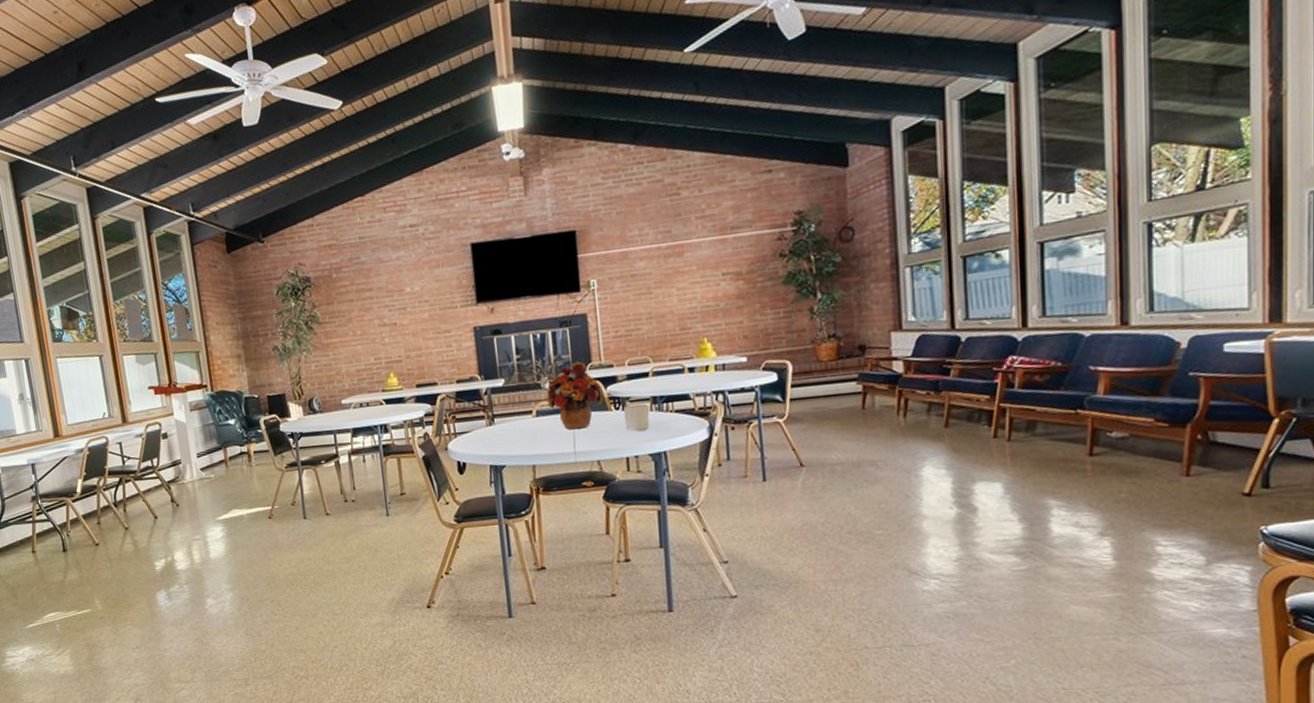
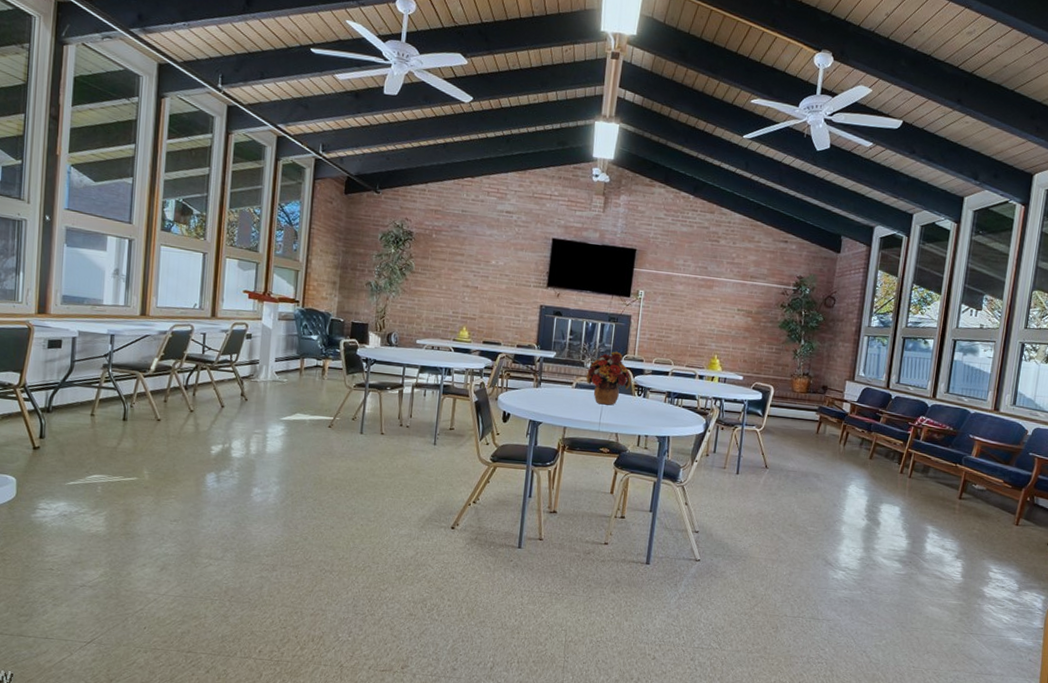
mug: present [624,403,650,431] -> none [643,394,664,416]

